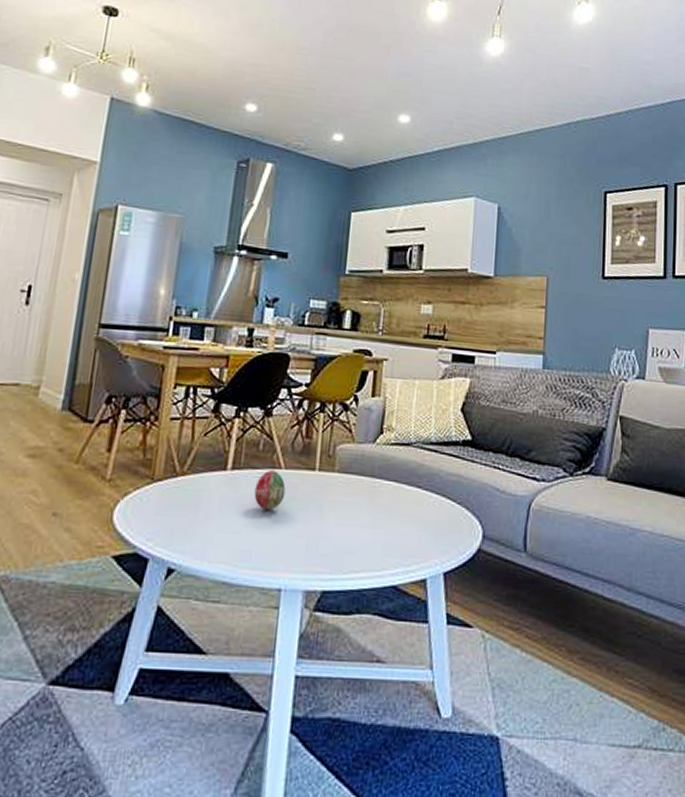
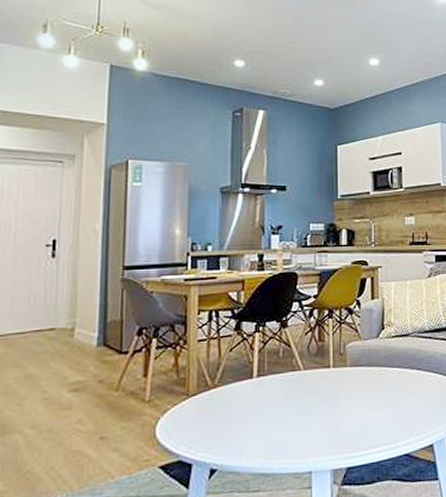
decorative egg: present [254,470,286,511] -> none [279,373,306,408]

